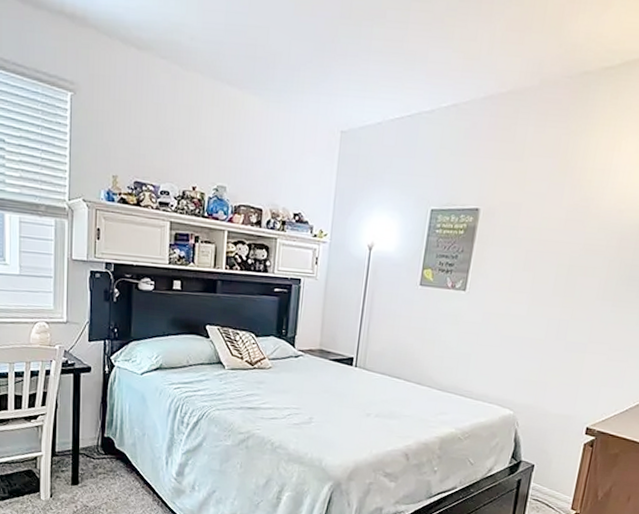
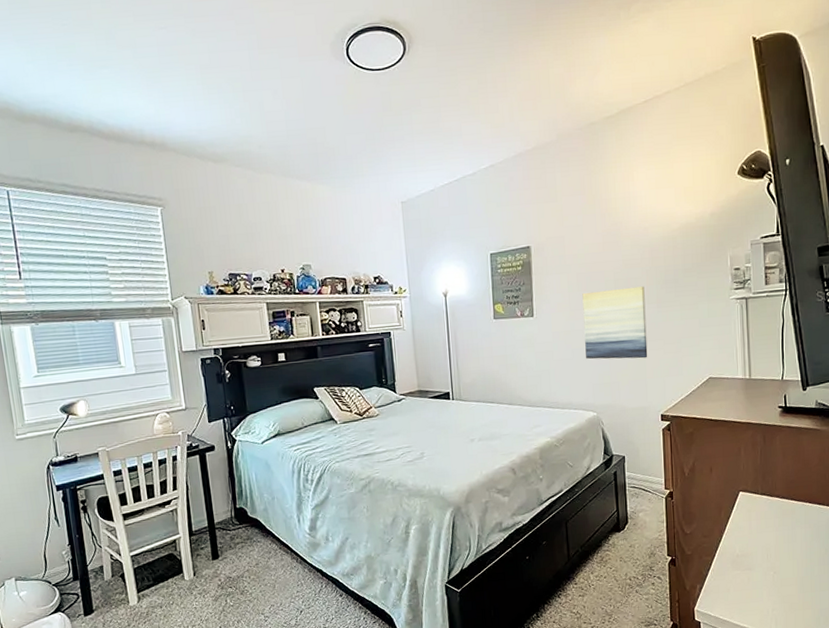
wall art: none [515,273,603,362] -> present [582,286,648,360]

